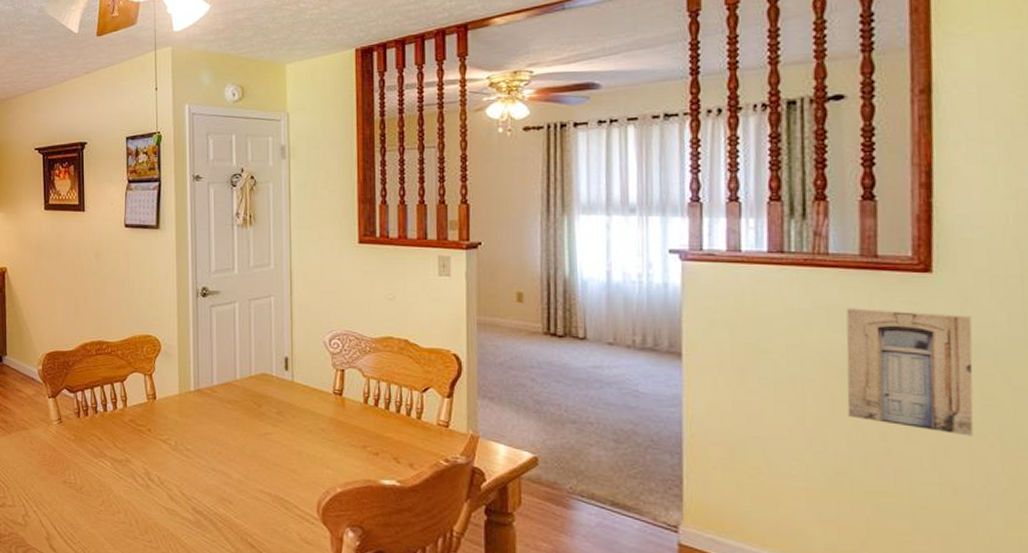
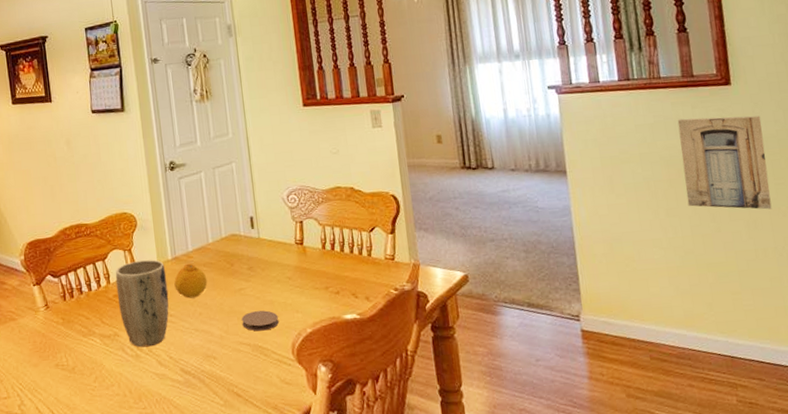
plant pot: none [133,387,187,479] -> present [115,259,169,348]
fruit: none [194,398,231,435] -> present [174,263,208,299]
coaster: none [264,459,305,483] -> present [242,310,279,332]

